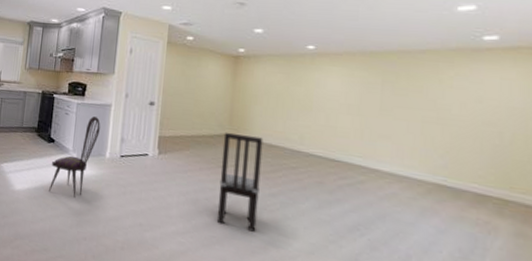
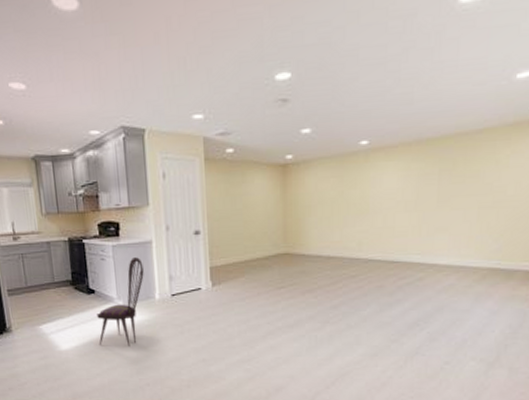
dining chair: present [216,132,263,232] -> none [279,250,321,346]

